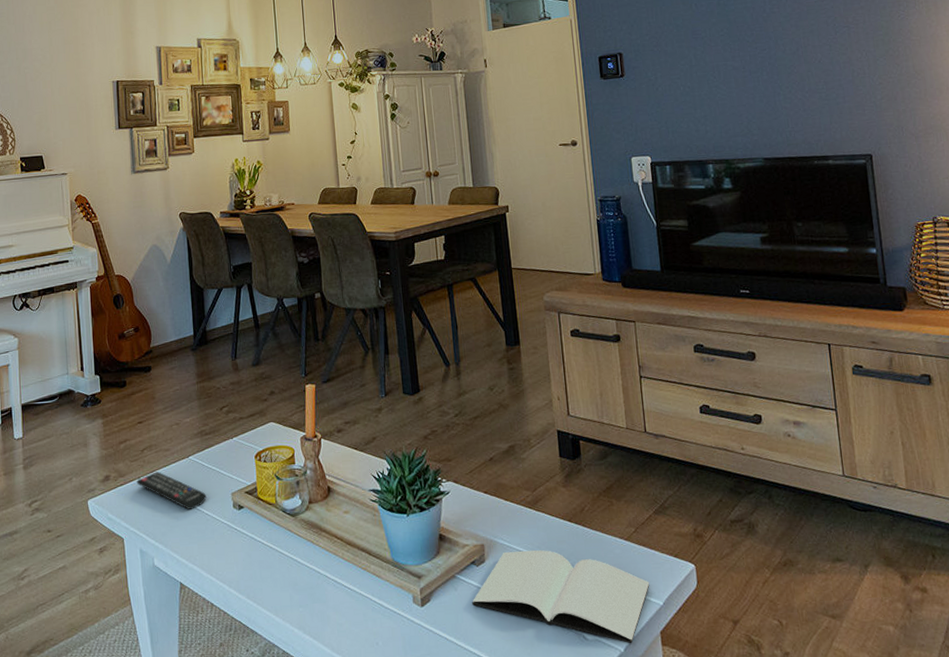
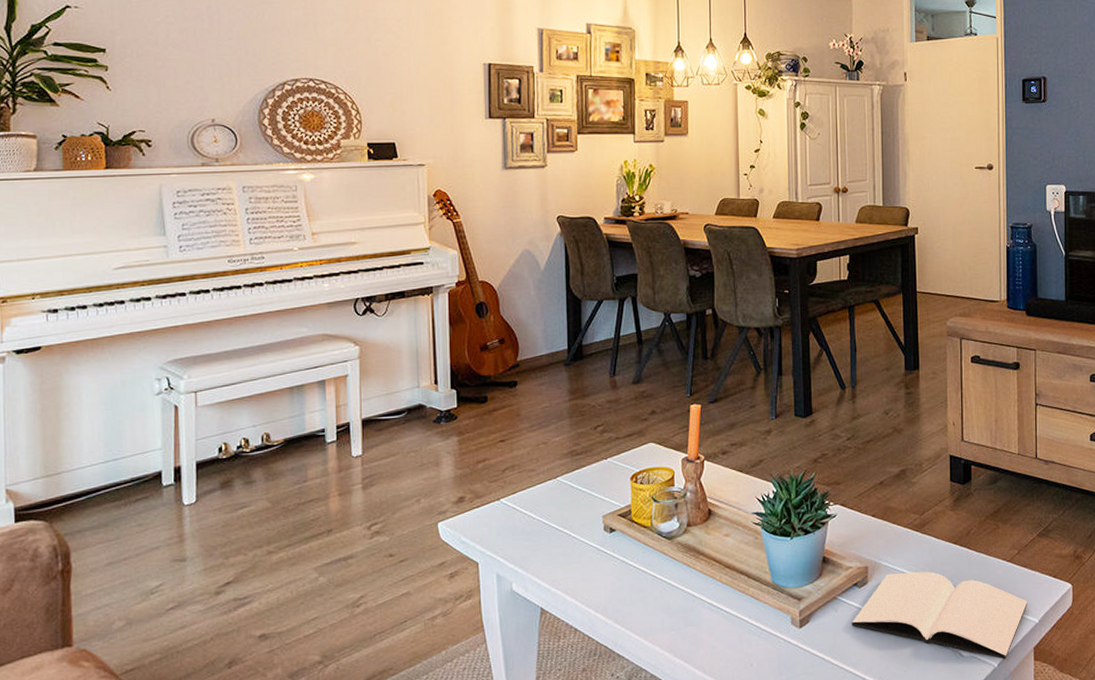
remote control: present [137,471,207,510] -> none [496,493,575,533]

